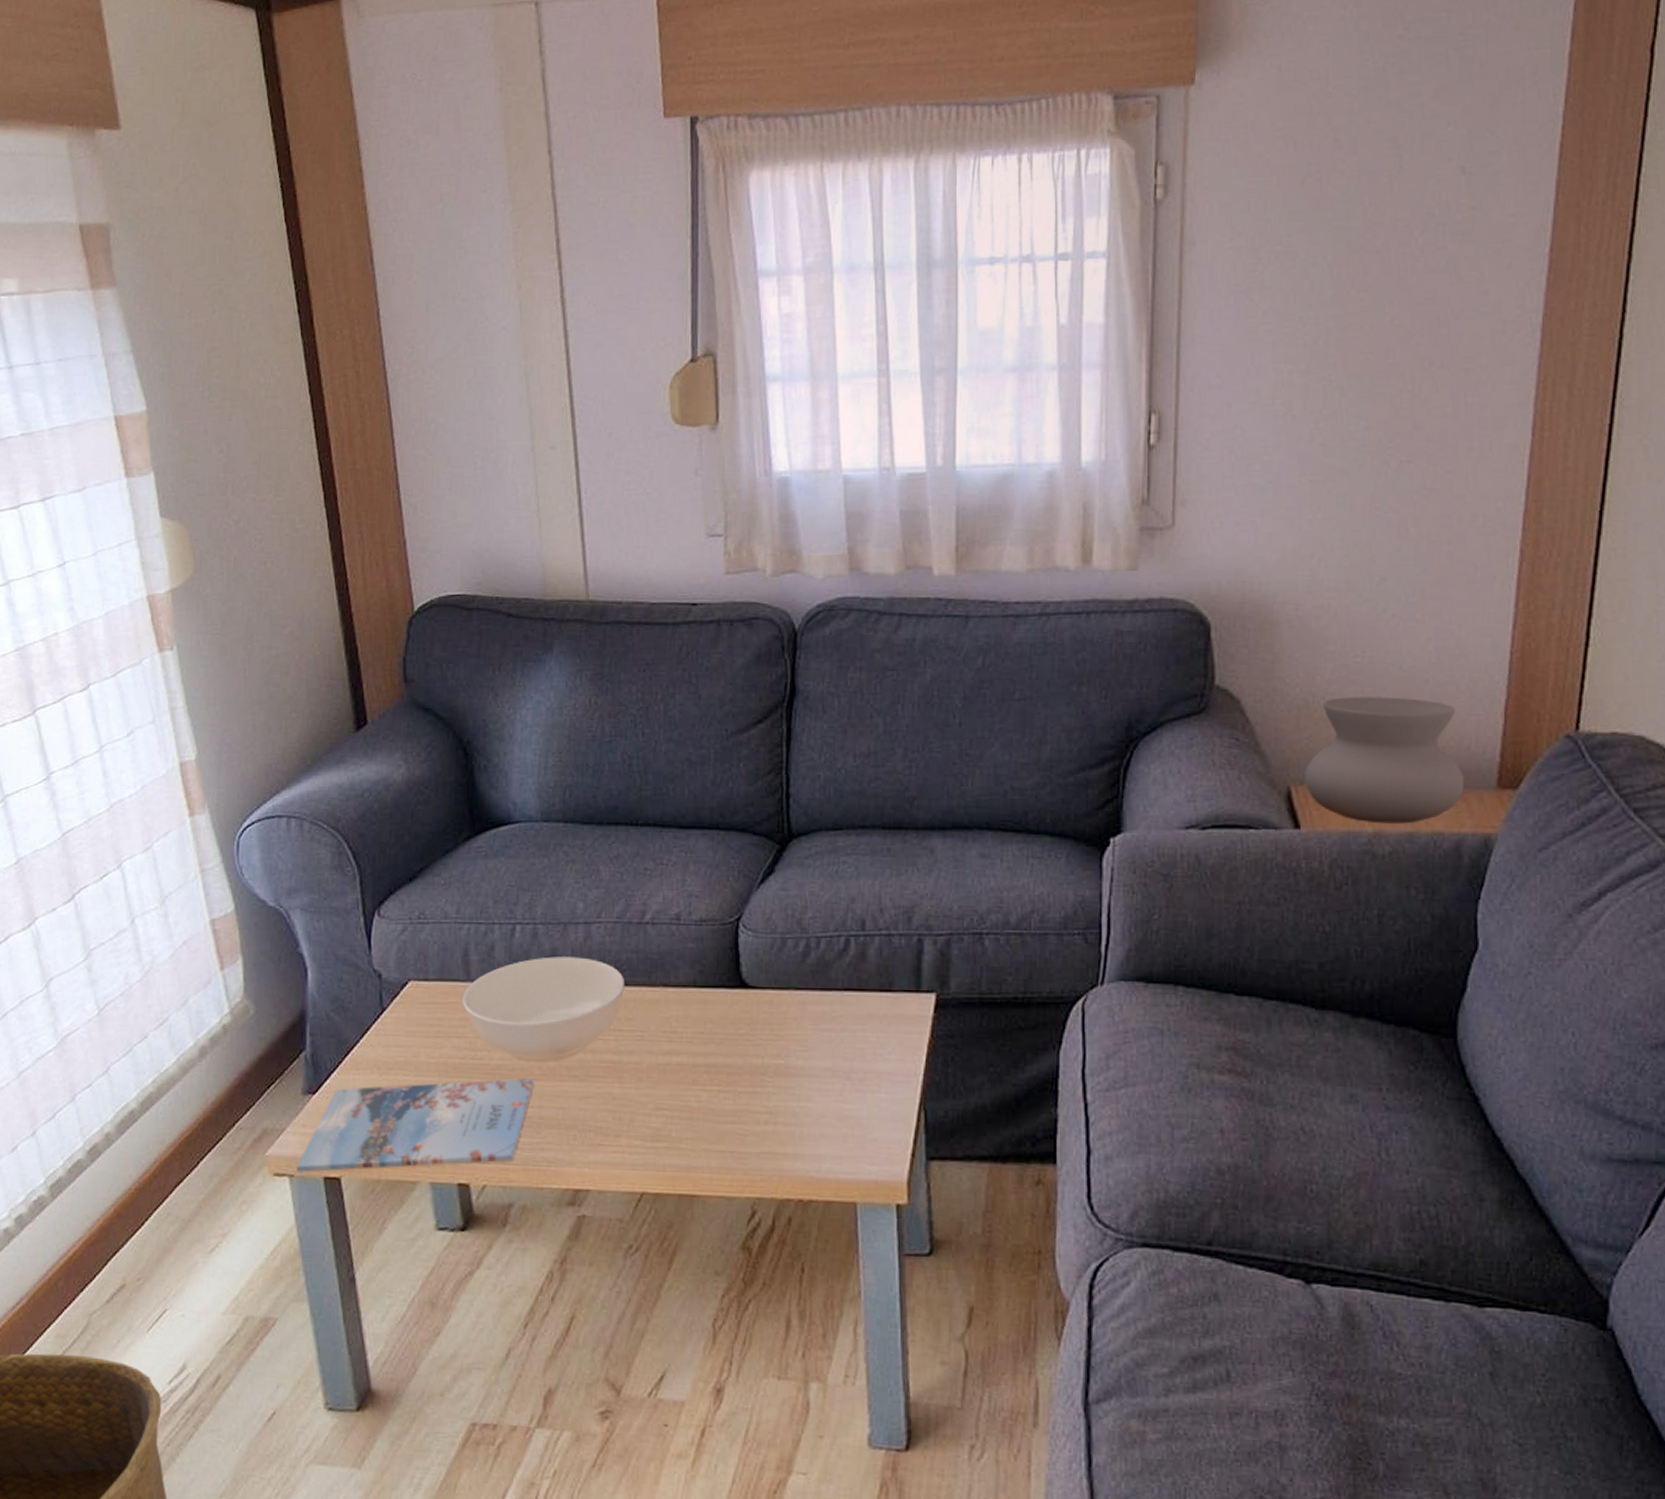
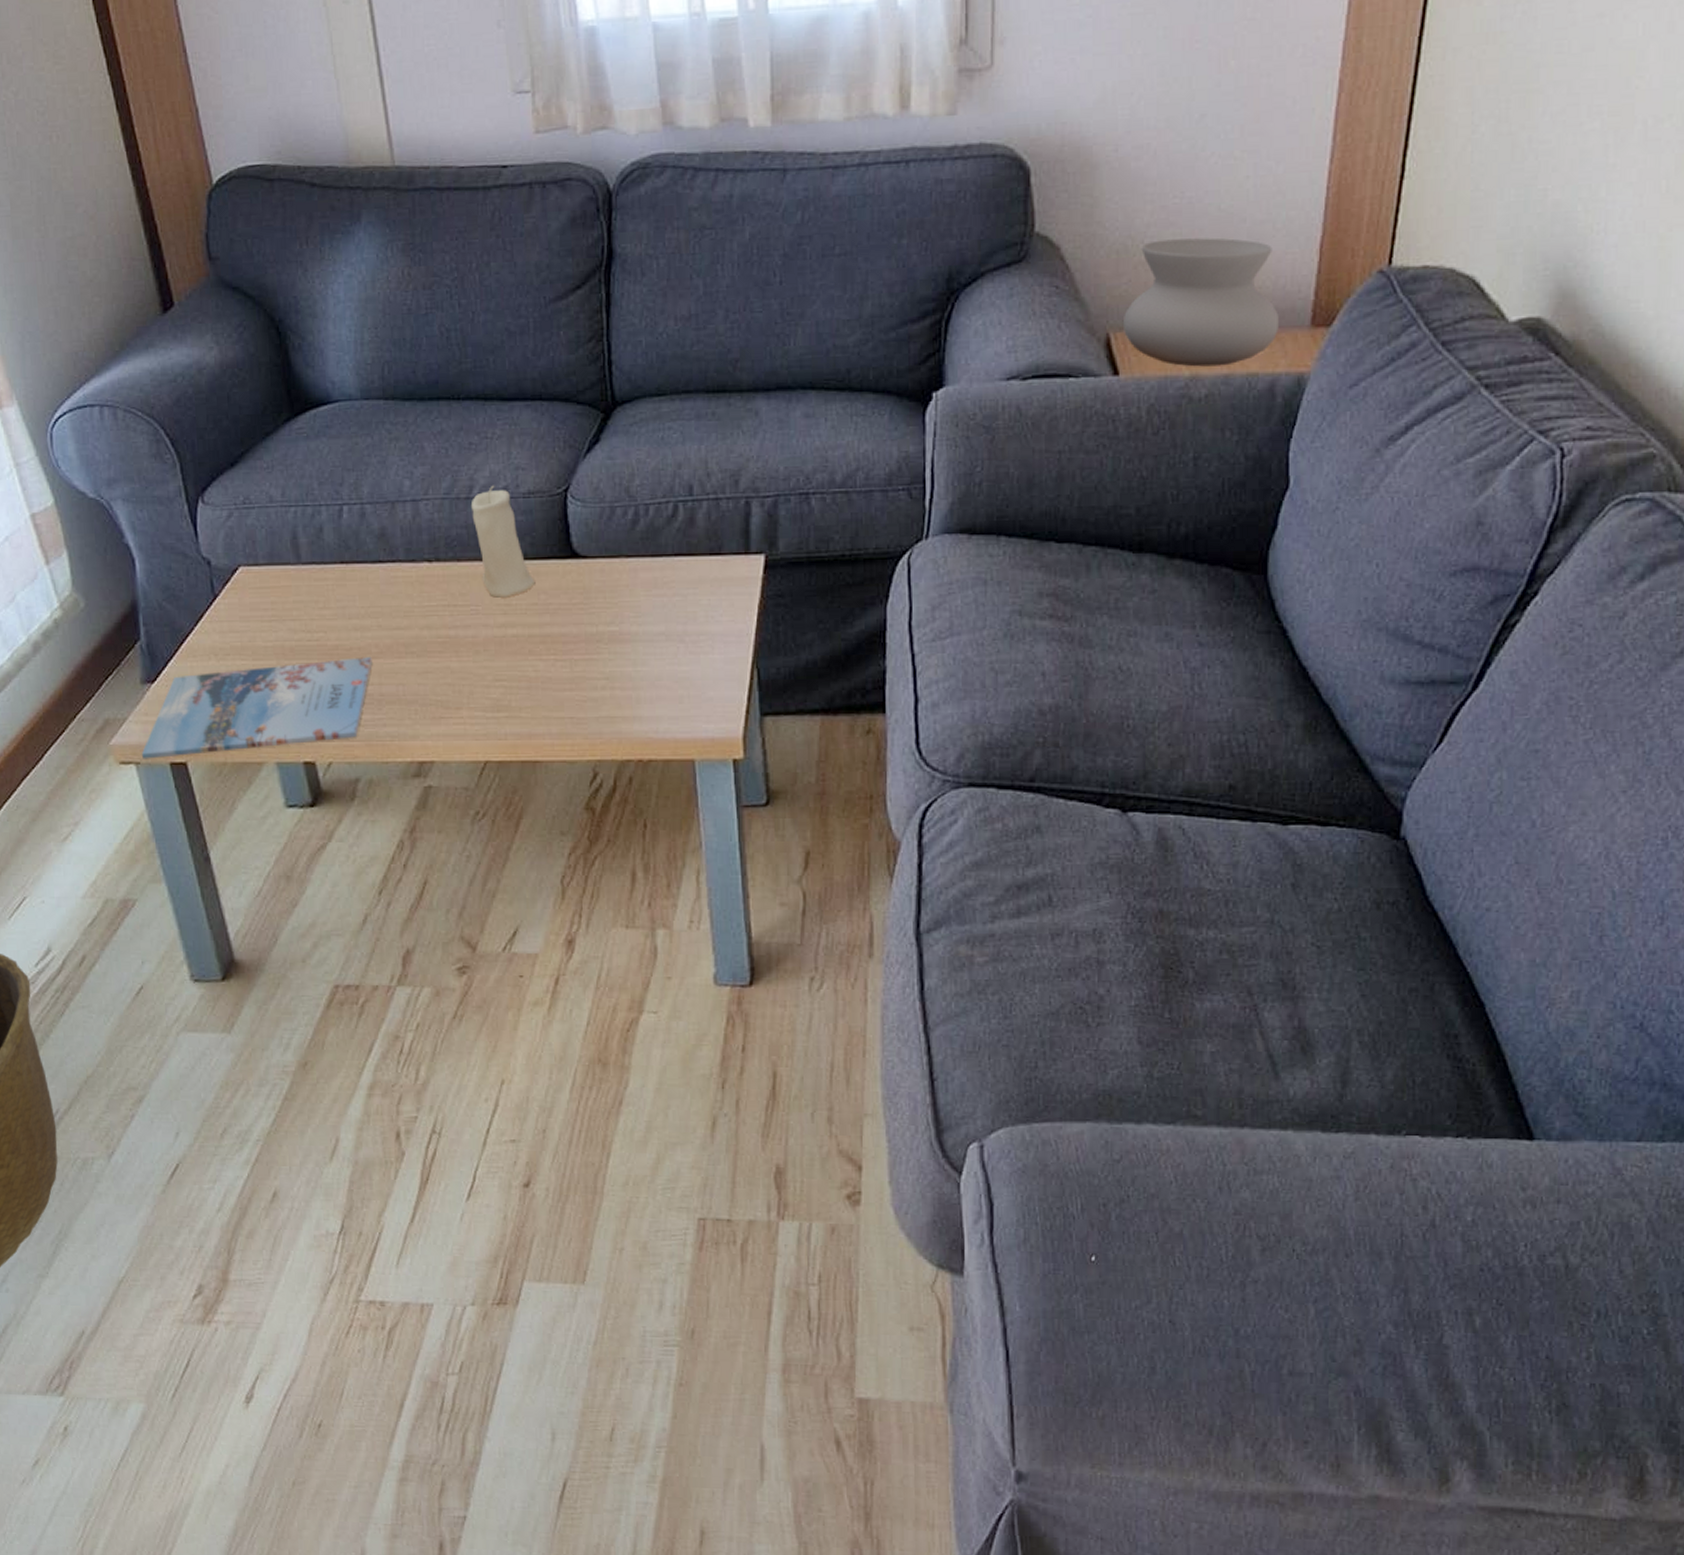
bowl: present [462,956,624,1063] -> none [294,535,456,642]
candle: none [642,911,703,1025] -> present [470,485,536,598]

